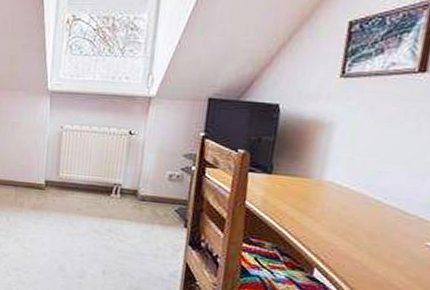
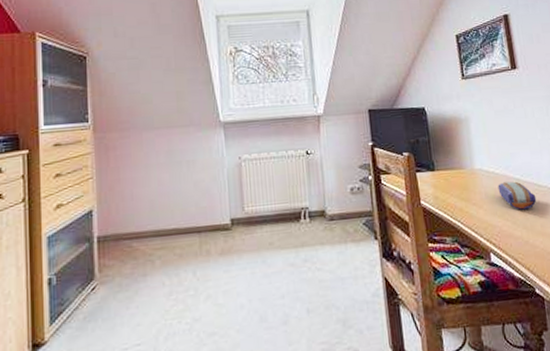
pencil case: none [347,201,397,236] -> present [498,181,537,210]

